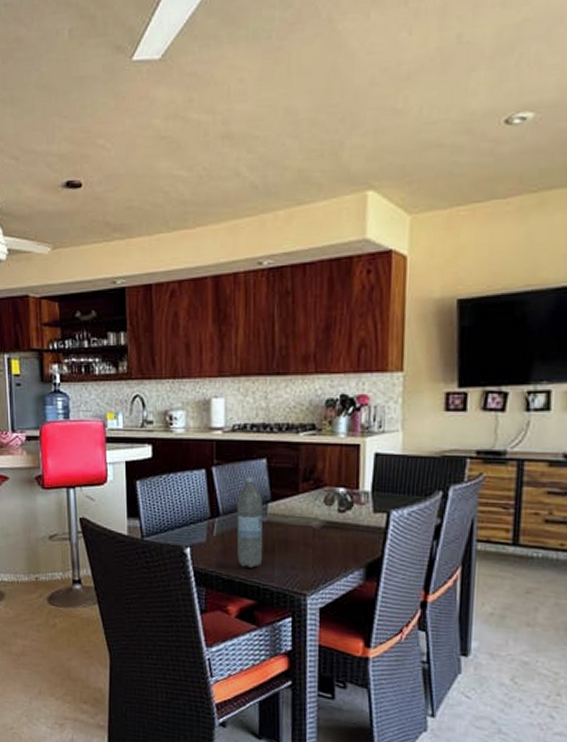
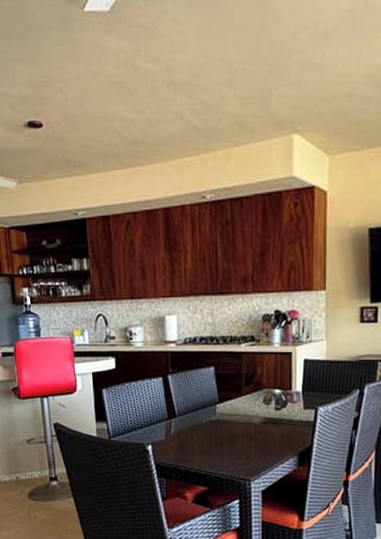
water bottle: present [236,477,263,568] -> none [190,383,214,460]

